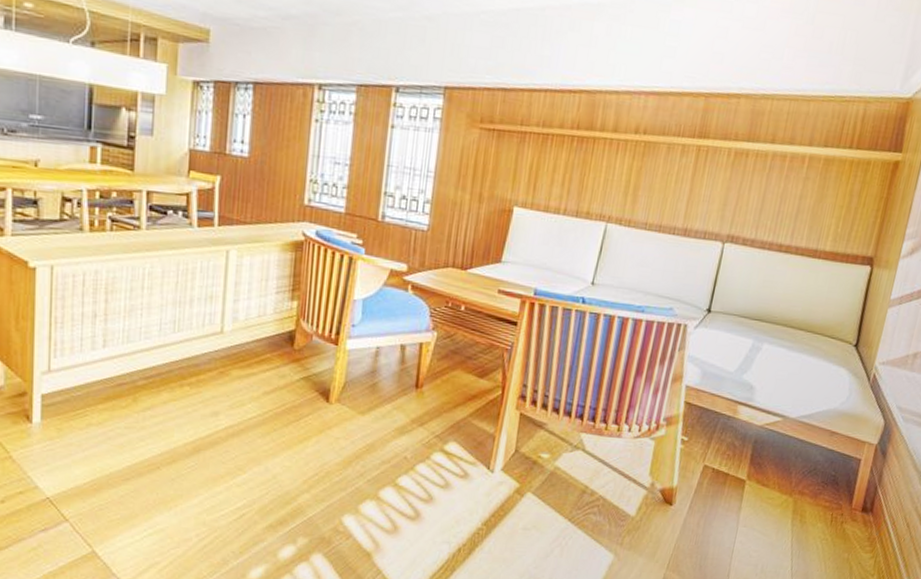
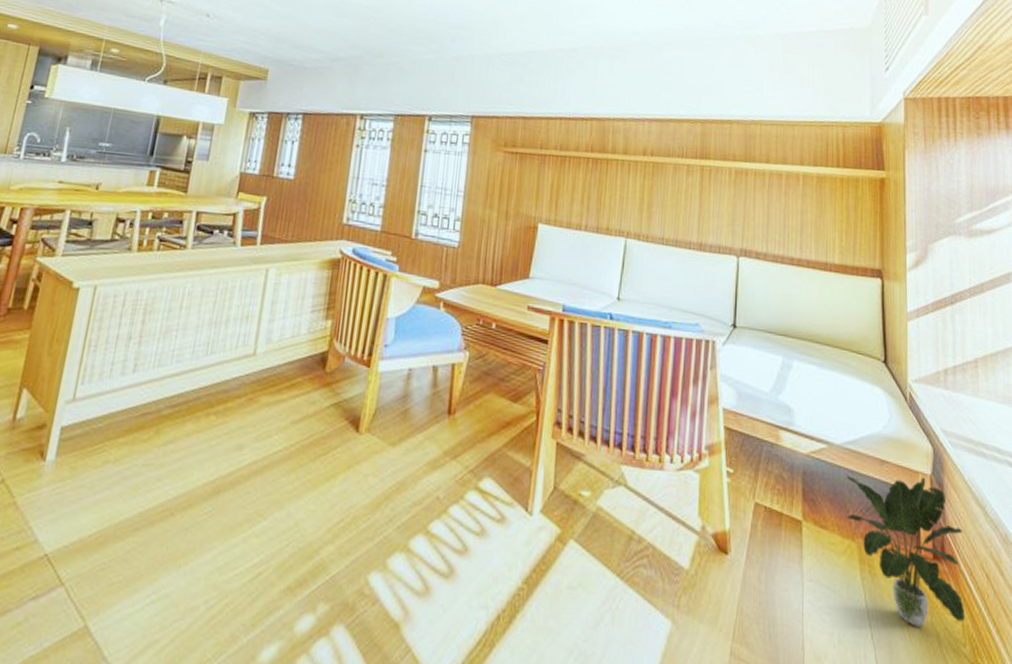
potted plant: none [788,443,896,562] -> present [845,474,965,627]

